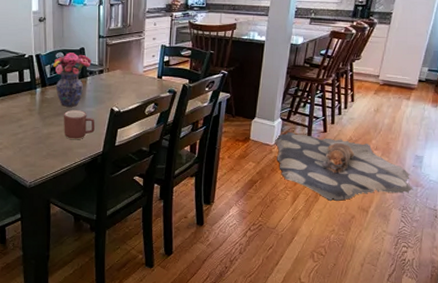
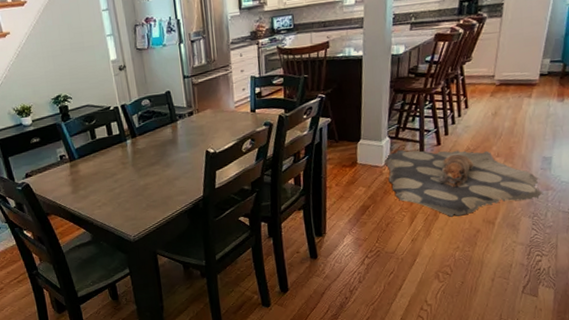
flower arrangement: present [53,52,92,107] -> none [140,98,180,155]
mug: present [64,110,95,140] -> none [158,156,192,189]

